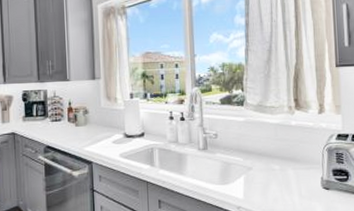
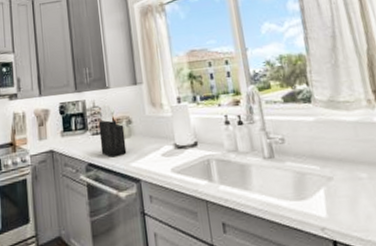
knife block: none [58,95,82,142] -> present [98,104,127,157]

